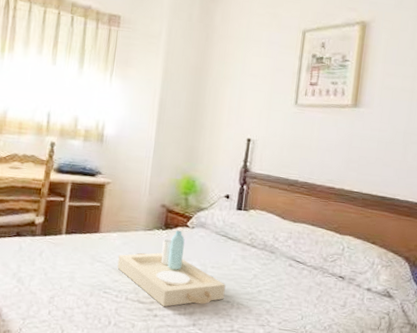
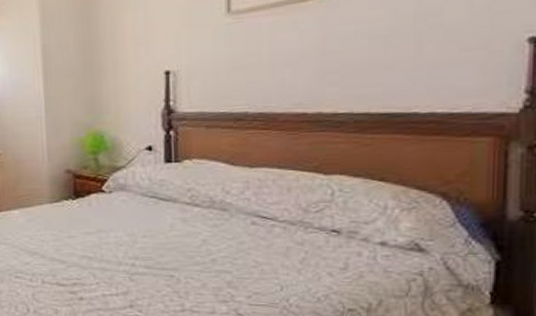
serving tray: present [117,230,226,307] -> none [25,197,166,289]

